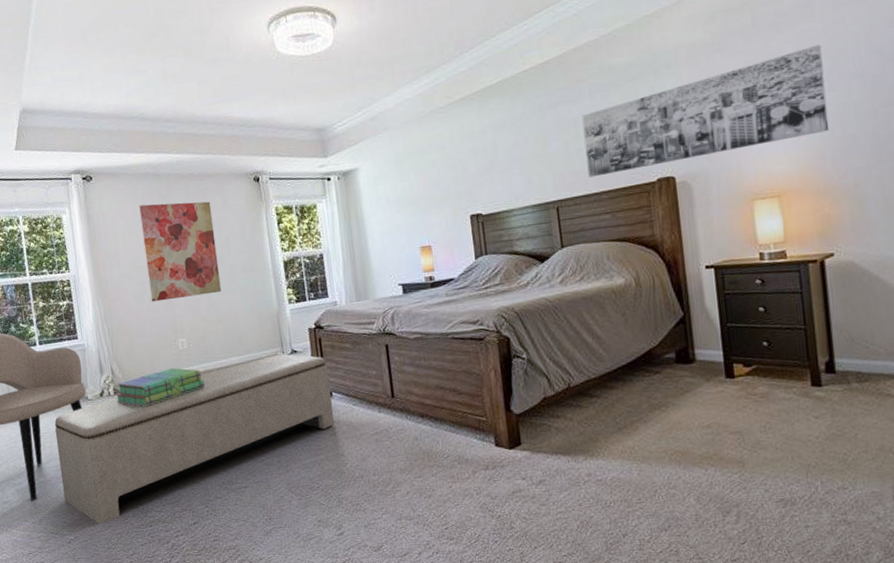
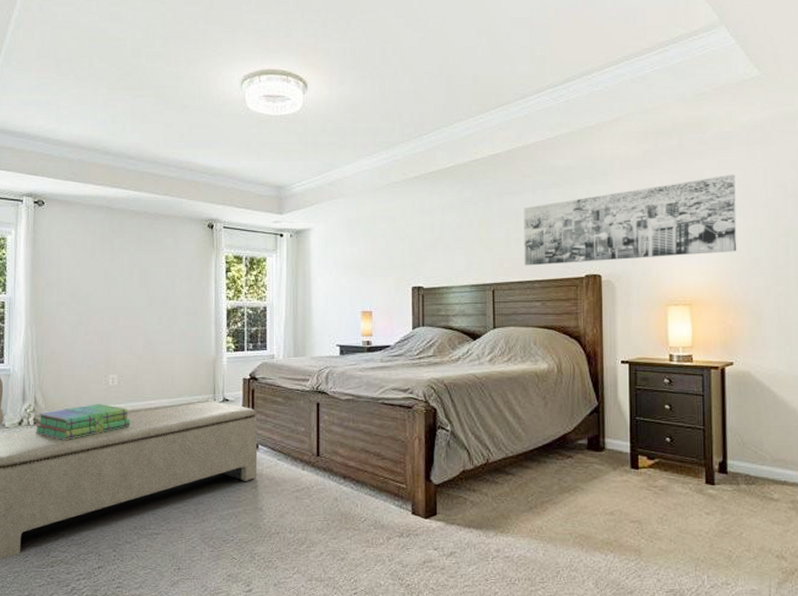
wall art: present [139,201,222,302] -> none [87,236,162,334]

